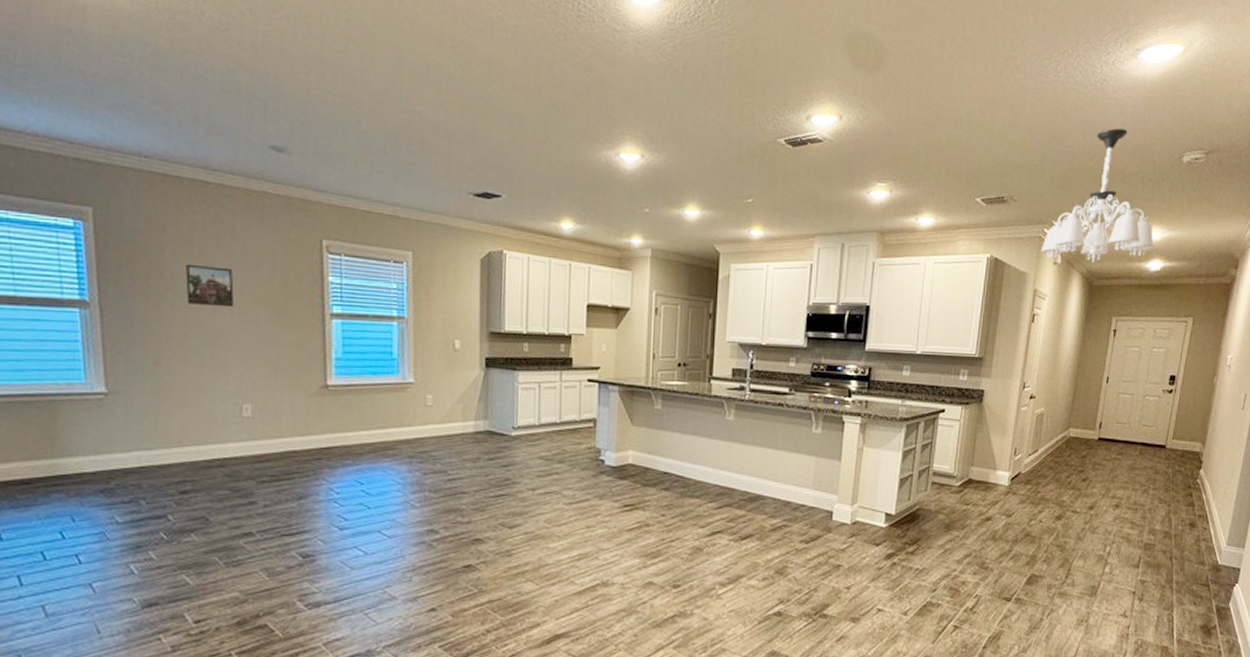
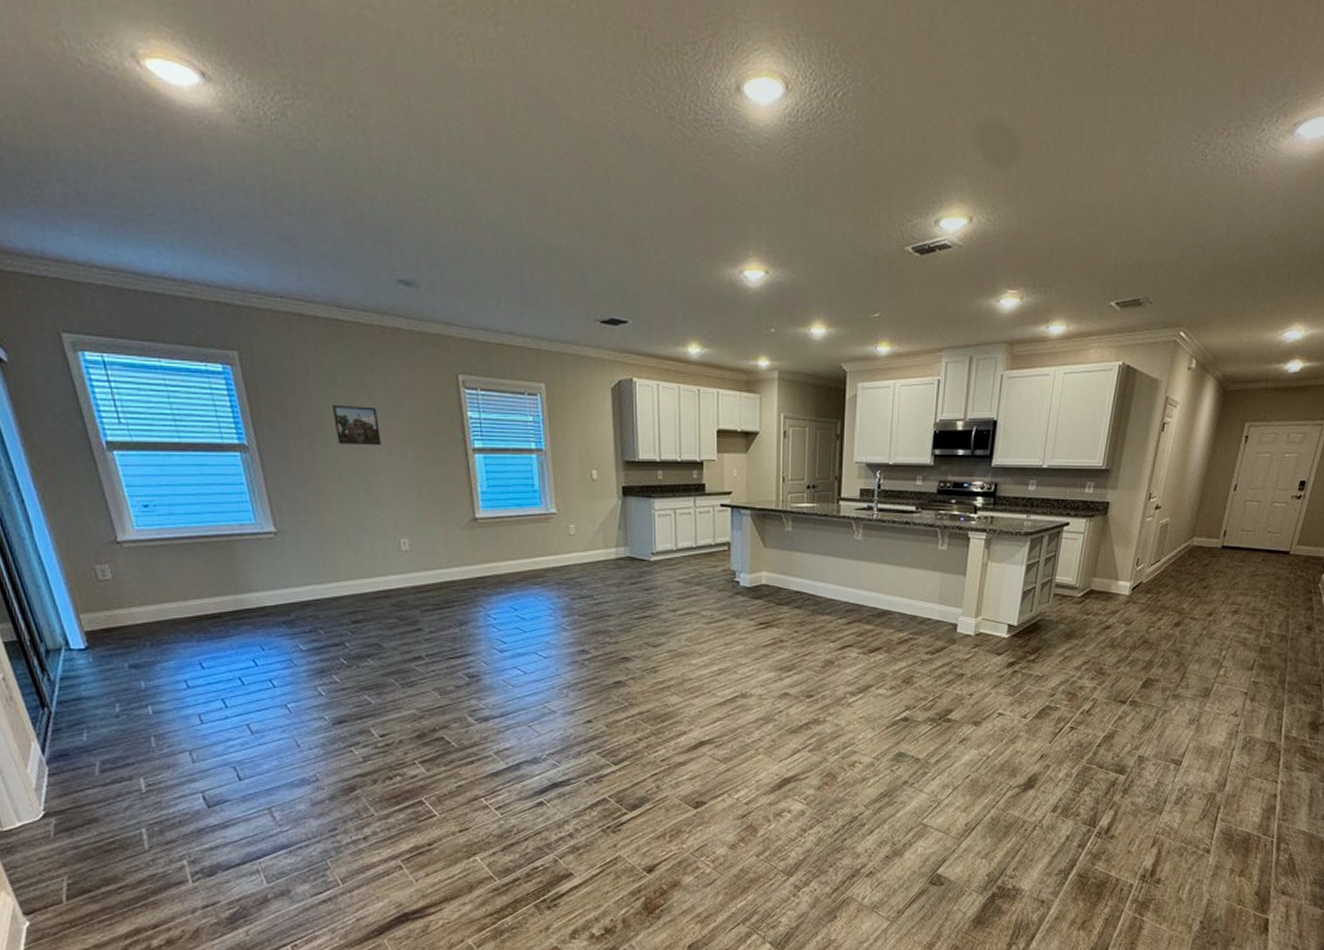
chandelier: present [1040,128,1154,263] -> none [1175,217,1295,366]

